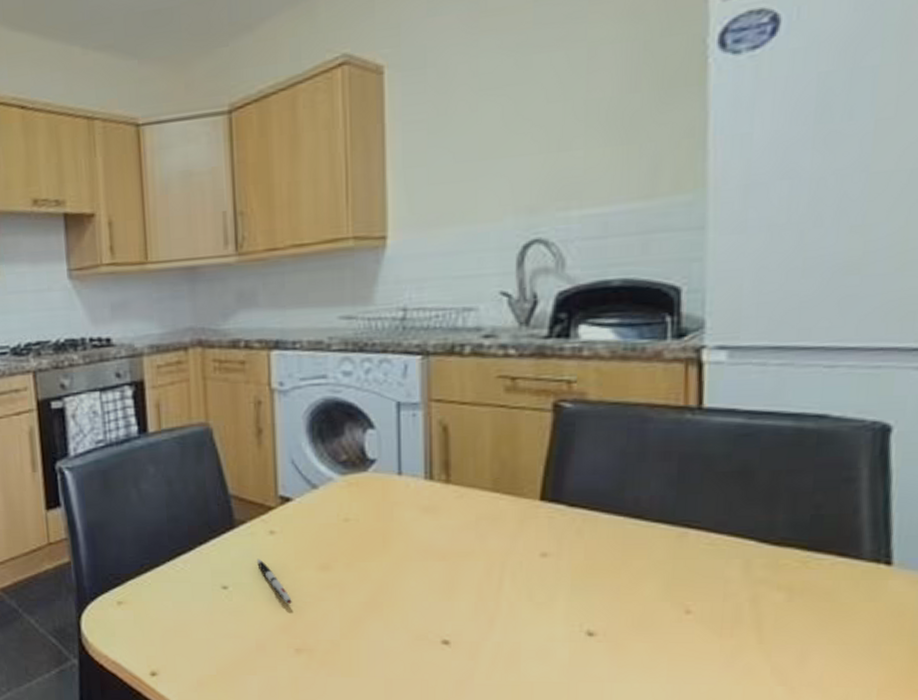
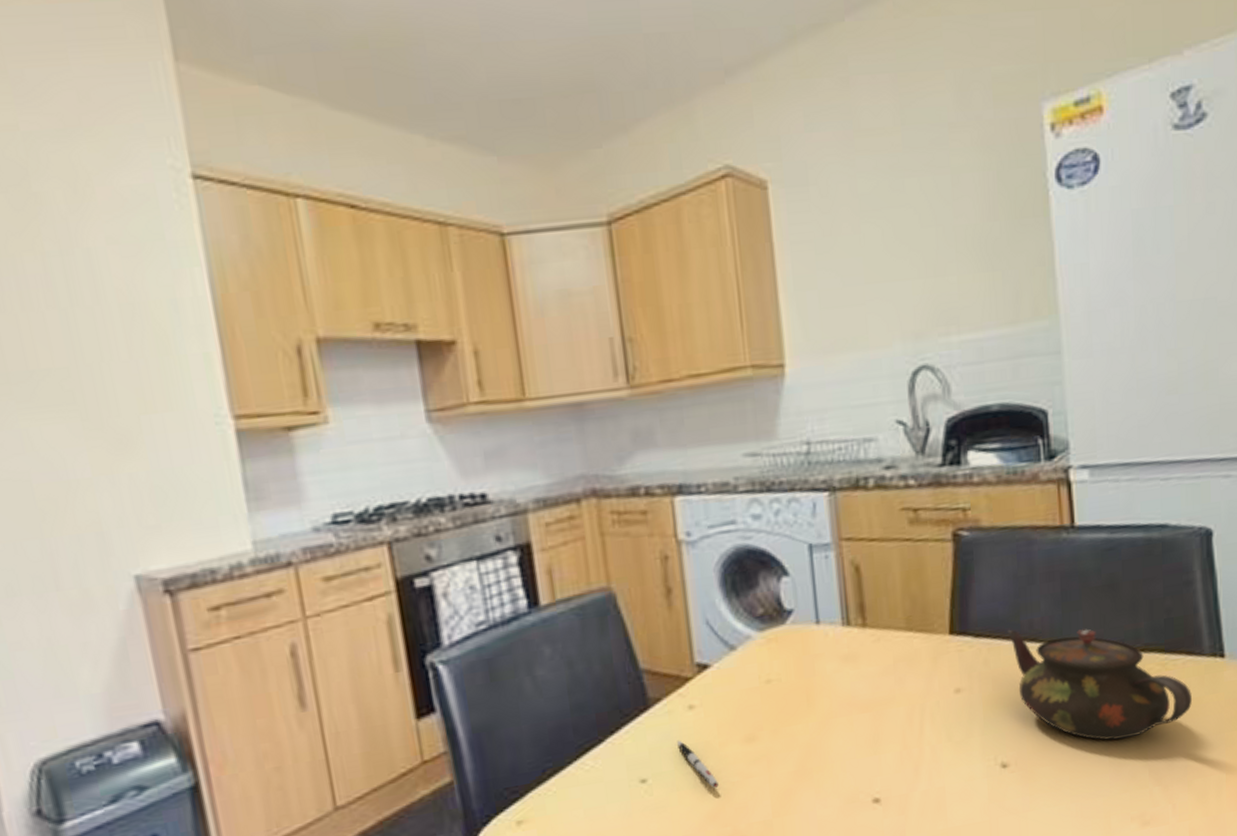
teapot: none [608,503,840,631] -> present [1007,629,1192,741]

